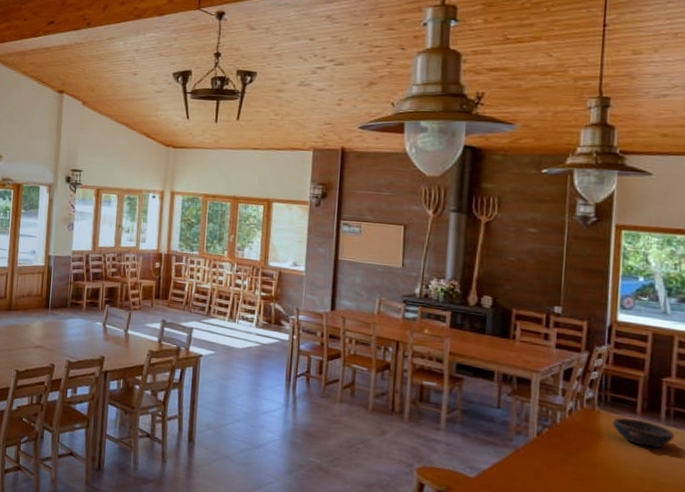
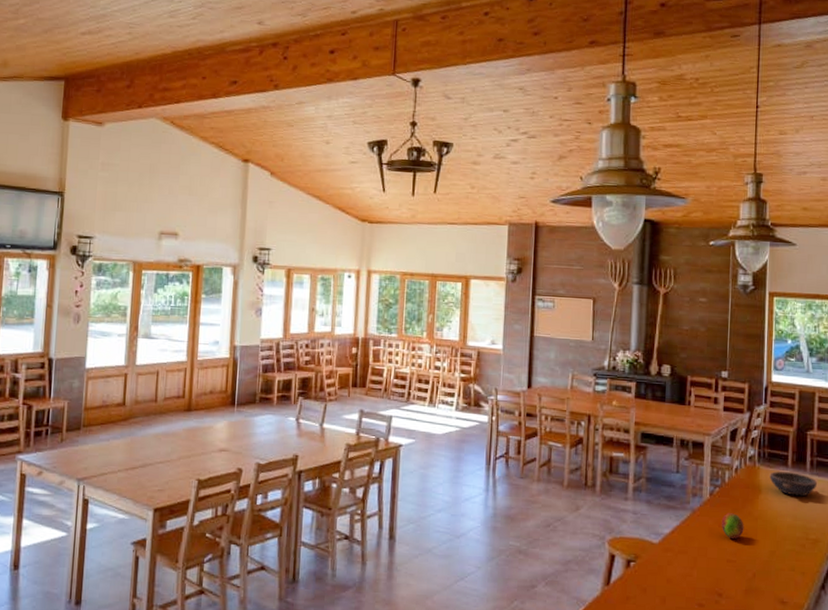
fruit: none [550,455,579,484] -> present [721,513,744,539]

